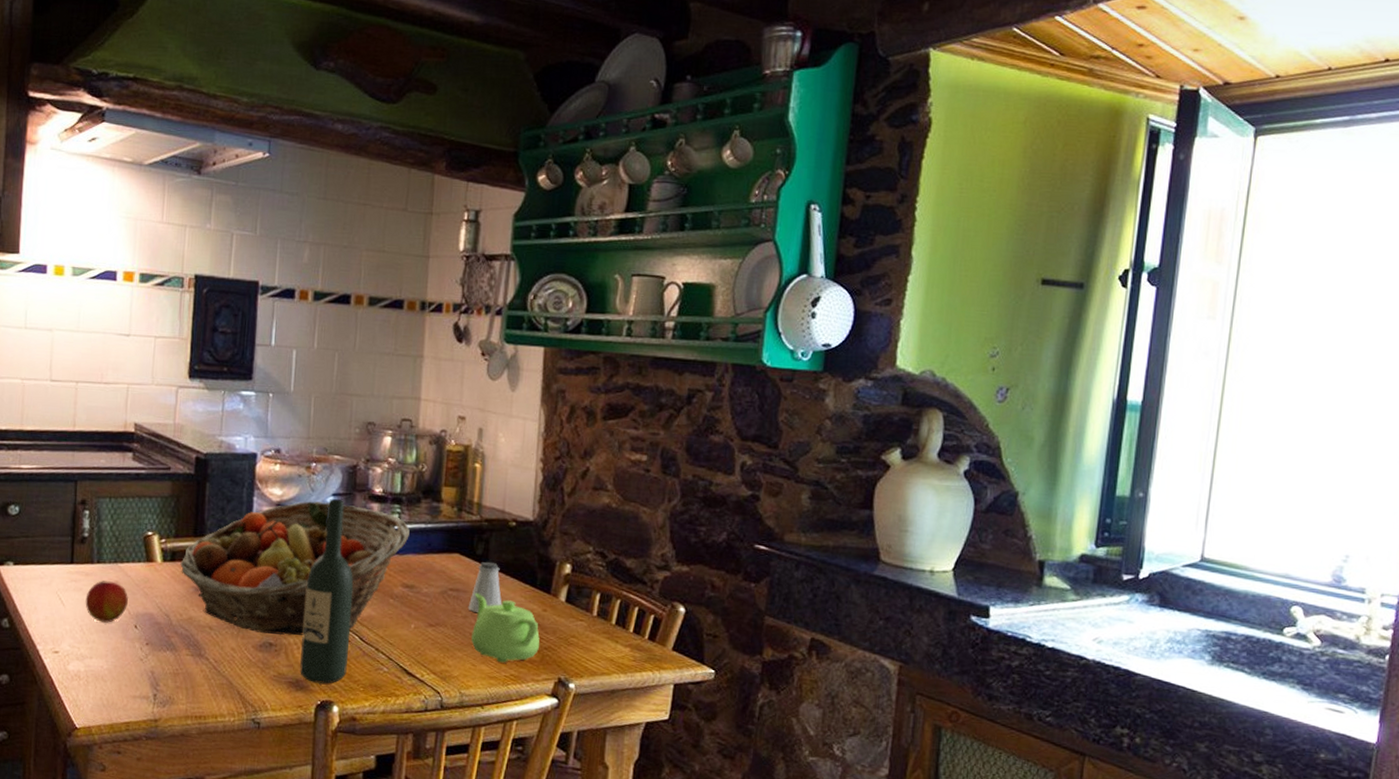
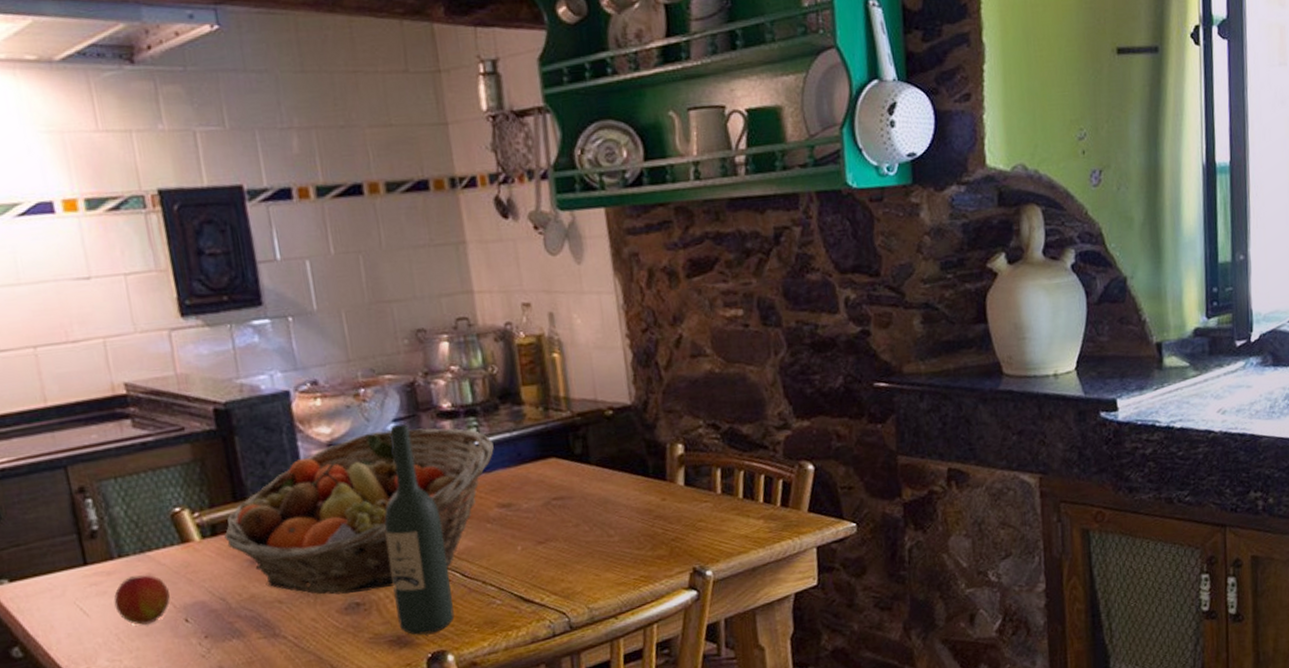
saltshaker: present [468,561,502,612] -> none [577,459,616,518]
teapot: present [471,592,540,663] -> none [582,496,666,566]

